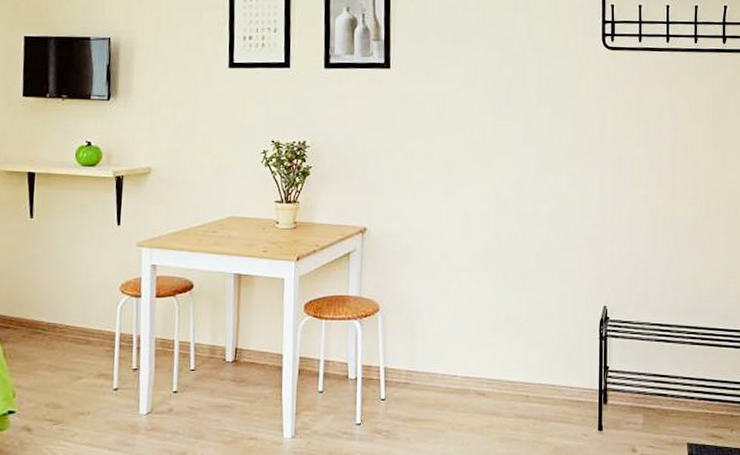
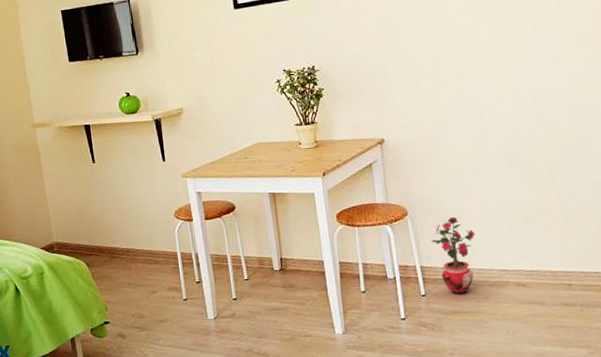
potted plant: none [399,317,444,400] -> present [431,216,476,295]

